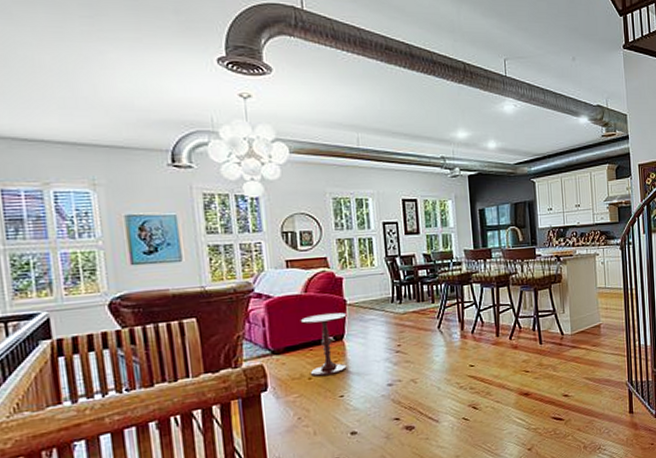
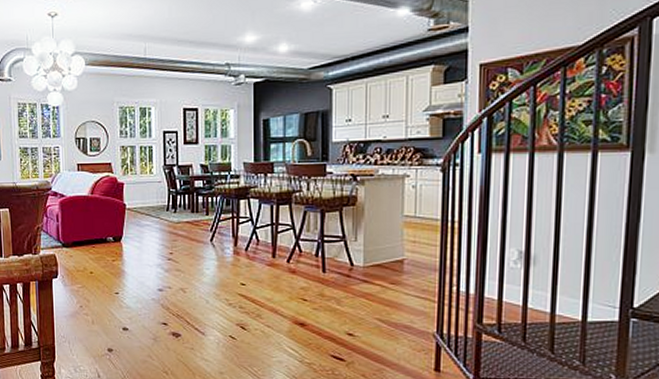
side table: present [300,312,347,377] -> none [86,216,126,273]

